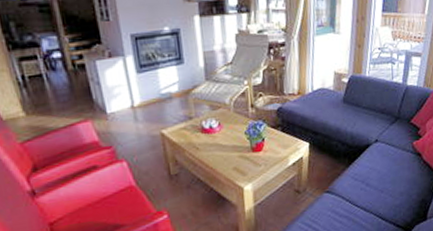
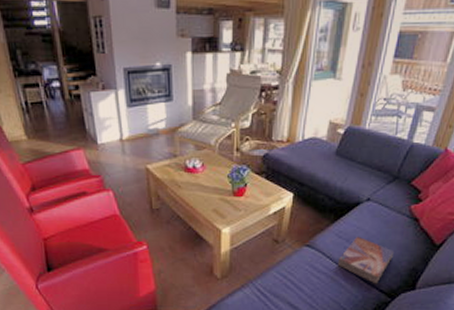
textbook: none [356,176,404,220] -> present [337,236,393,284]

